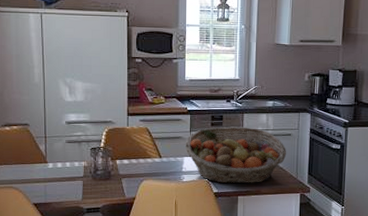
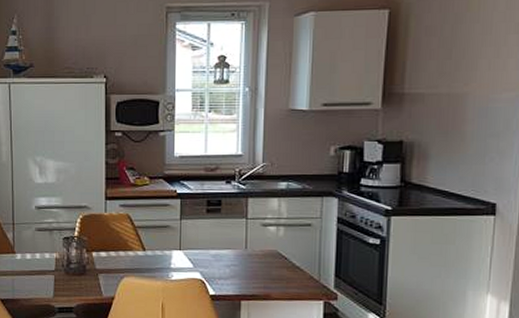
fruit basket: present [185,126,287,184] -> none [174,214,306,286]

